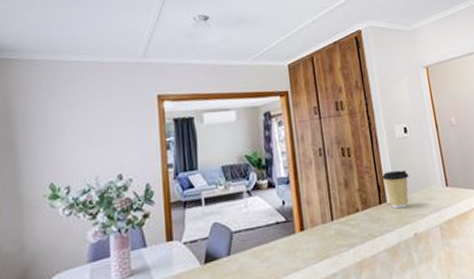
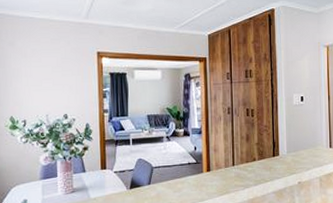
coffee cup: present [381,170,409,209] -> none [277,131,300,162]

